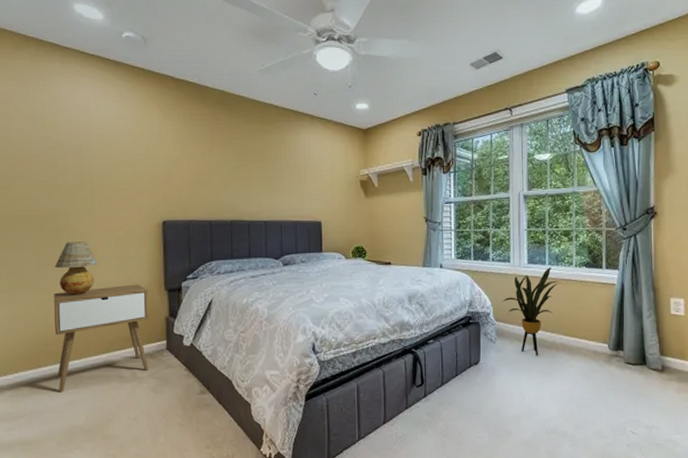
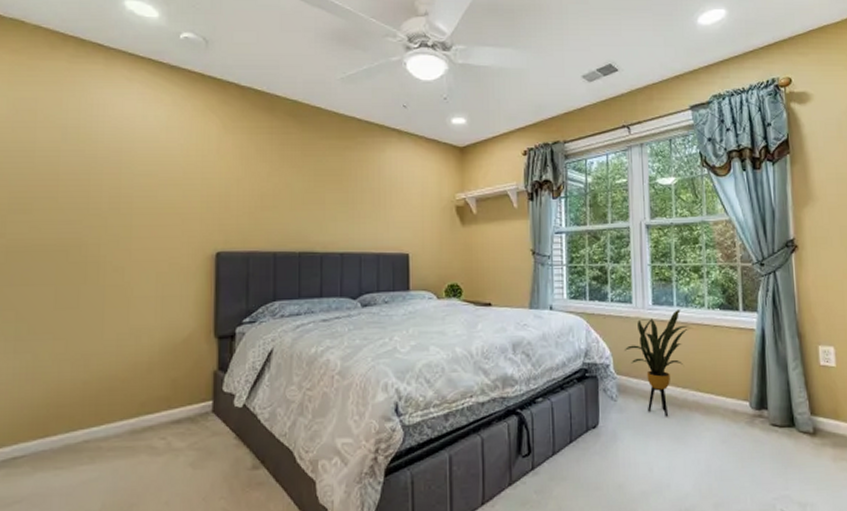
table lamp: present [54,242,99,295] -> none [76,277,133,344]
nightstand: present [54,284,149,392] -> none [69,329,193,469]

